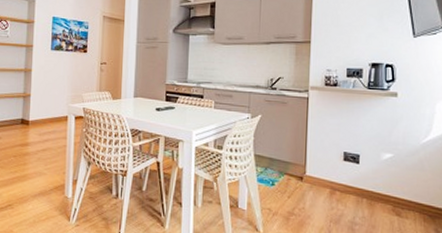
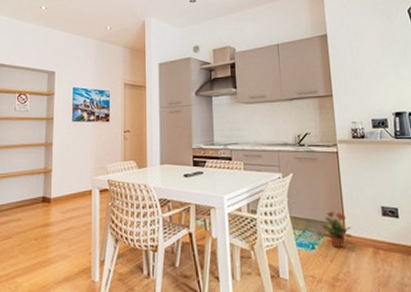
potted plant: none [282,153,313,187] -> present [320,211,352,249]

